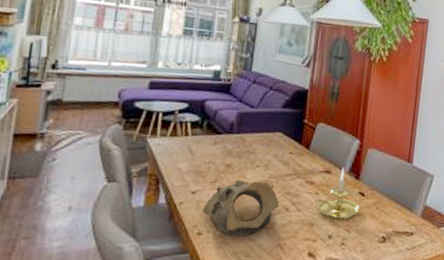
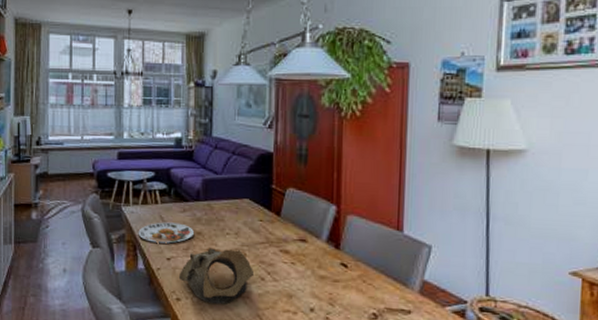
plate: none [163,154,223,177] -> present [138,222,194,244]
candle holder: present [312,167,359,220] -> none [289,235,342,293]

